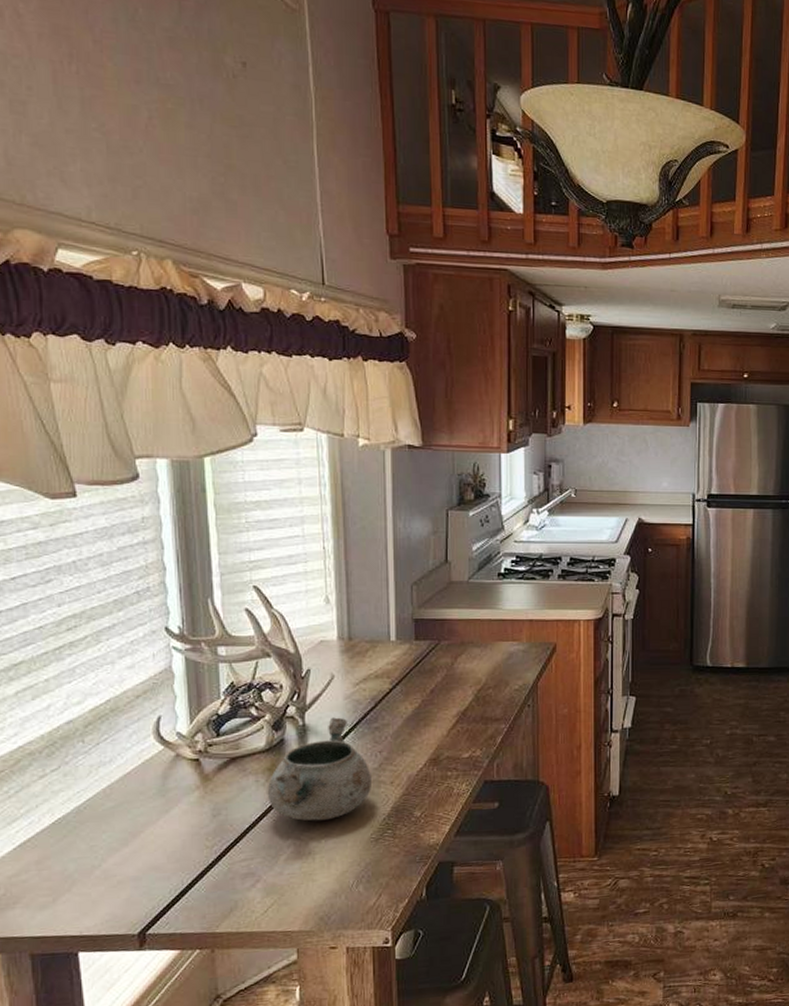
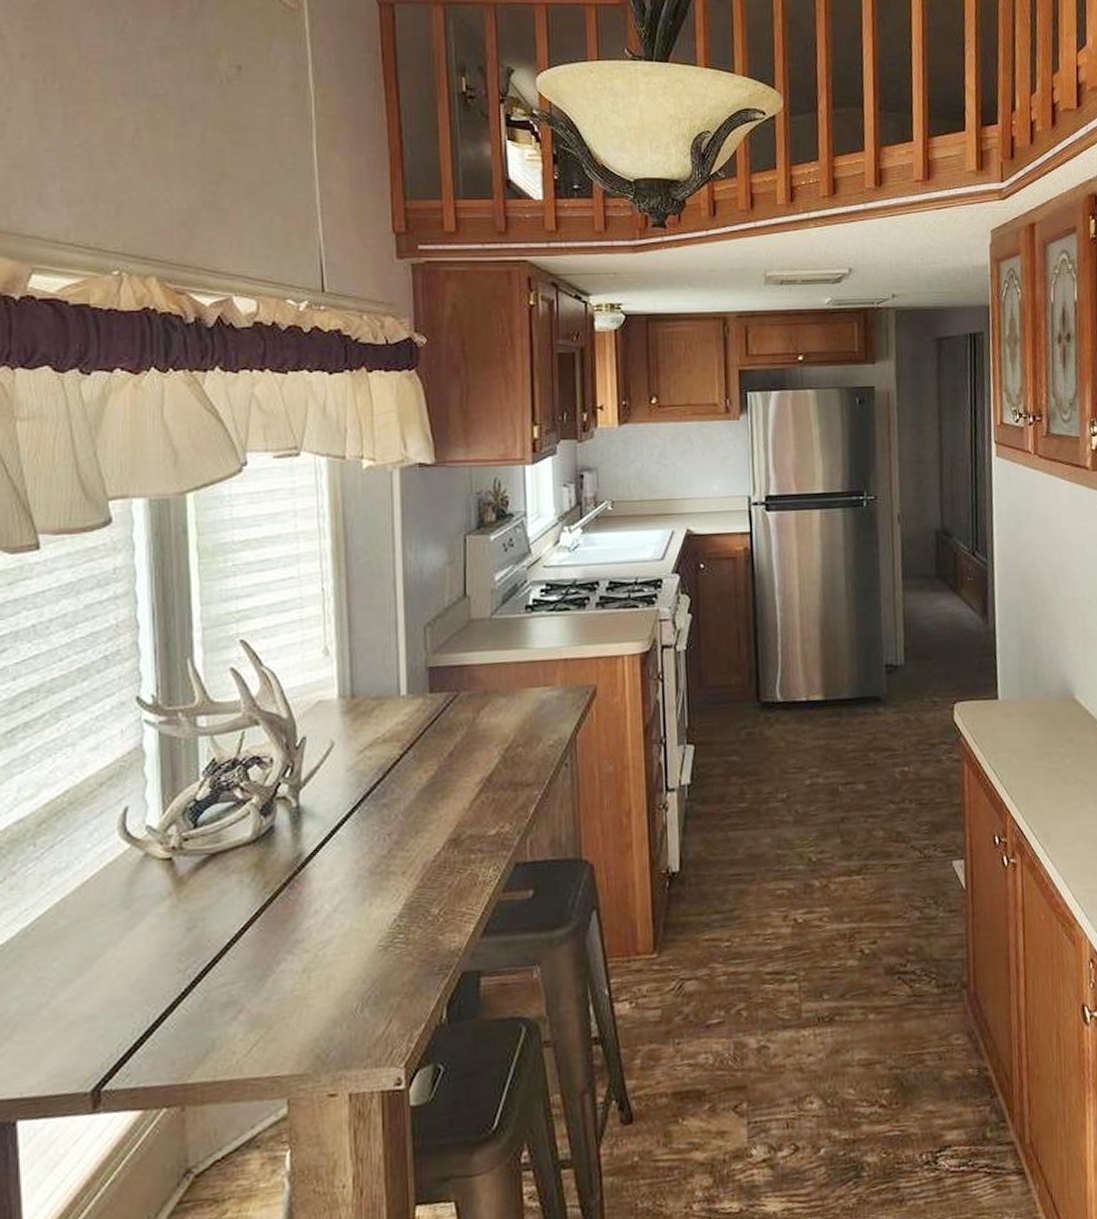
decorative bowl: present [267,717,371,821] -> none [253,794,379,929]

